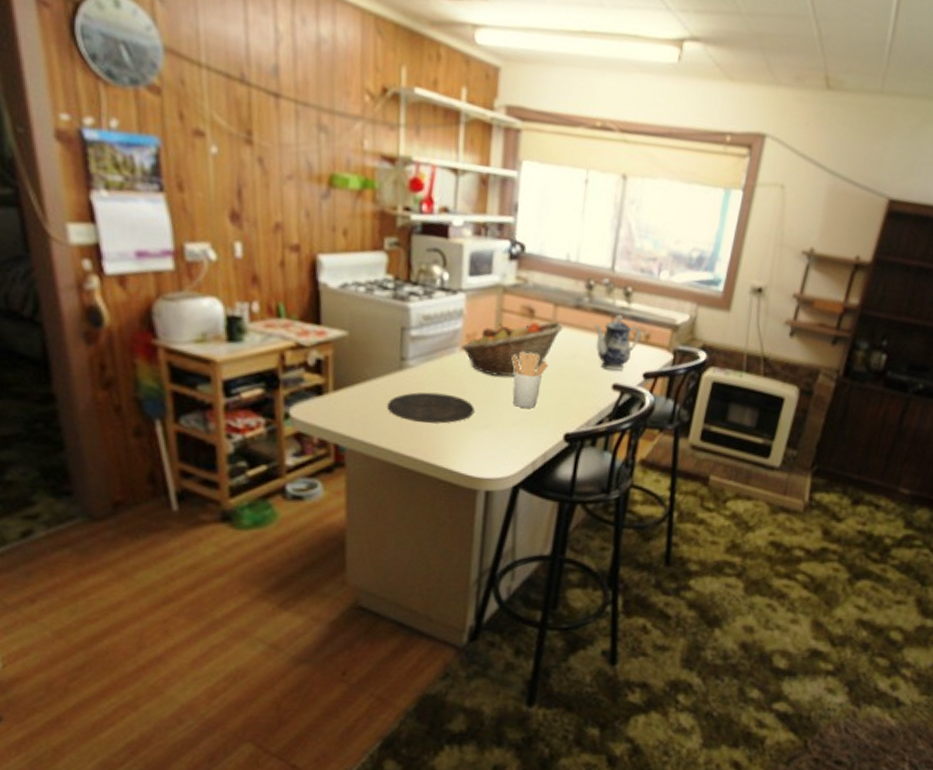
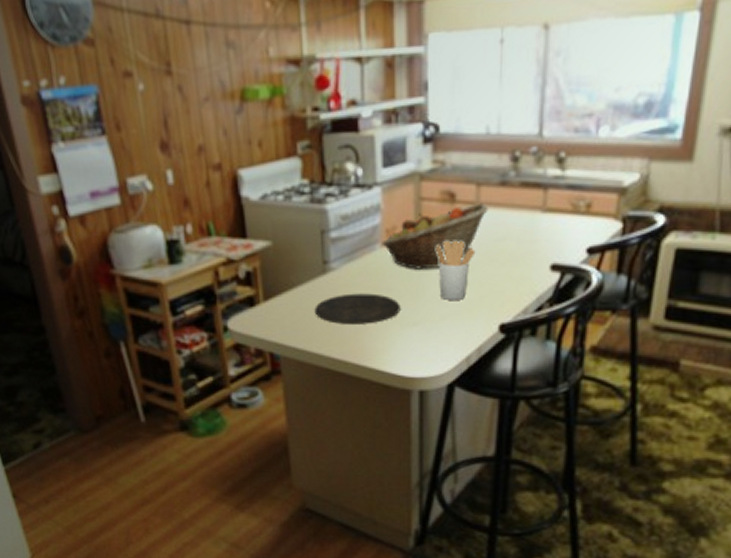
teapot: present [593,314,640,371] -> none [523,184,579,249]

